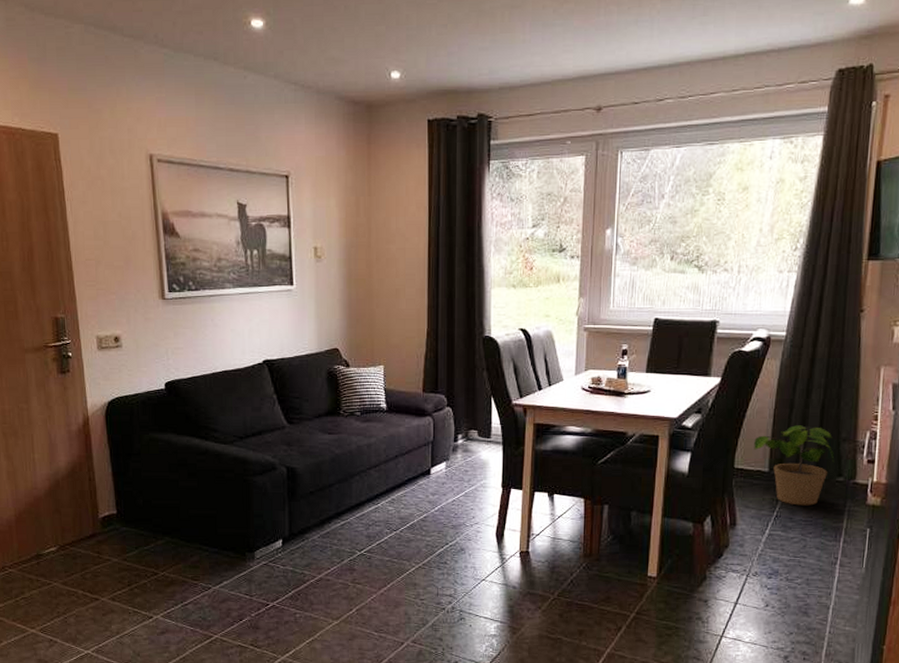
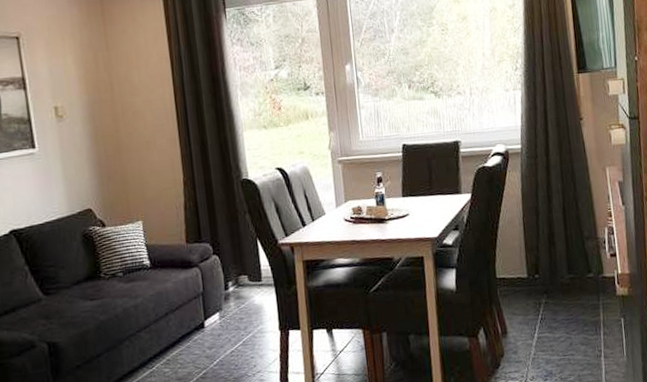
potted plant: present [754,425,834,506] -> none [510,229,582,306]

